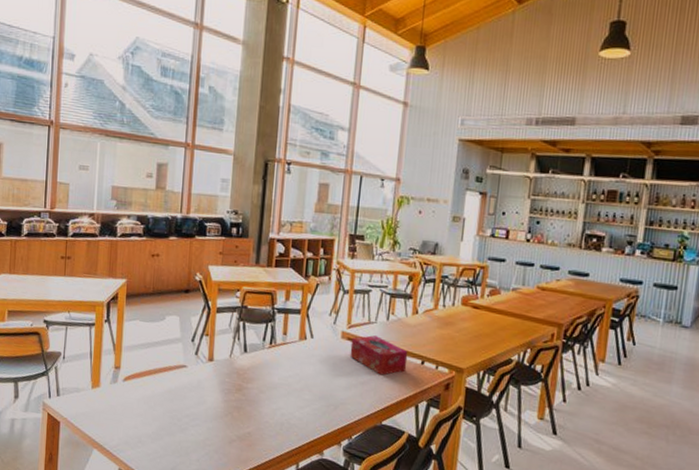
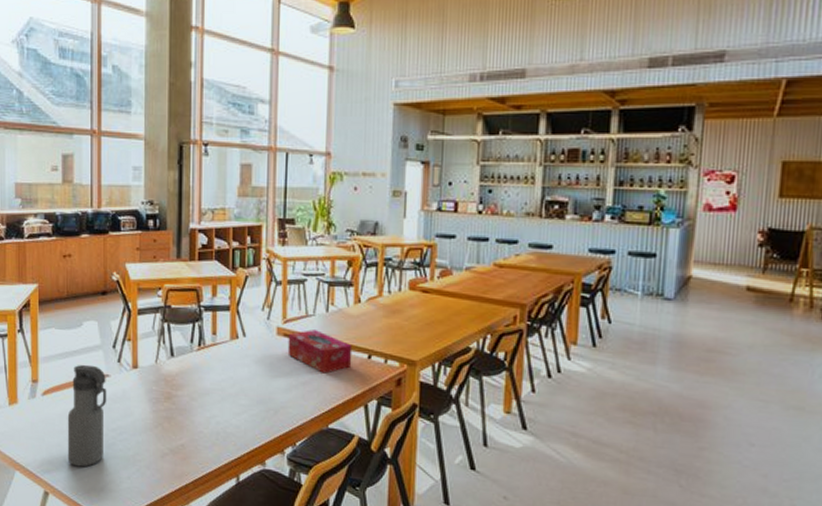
water bottle: none [142,354,184,449] -> present [67,364,107,467]

